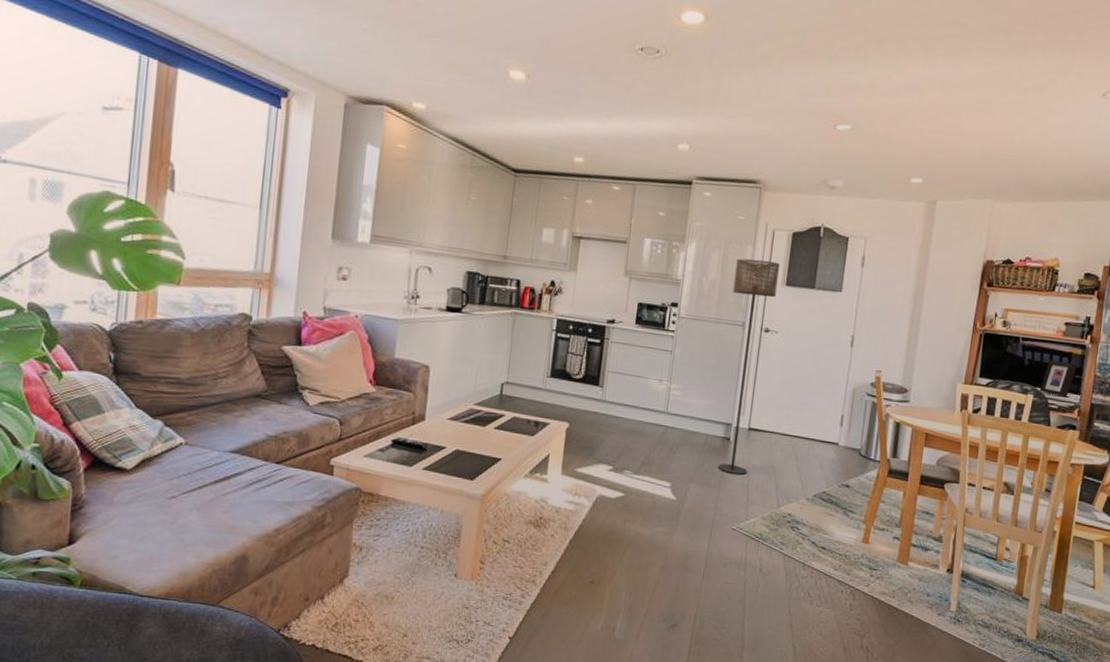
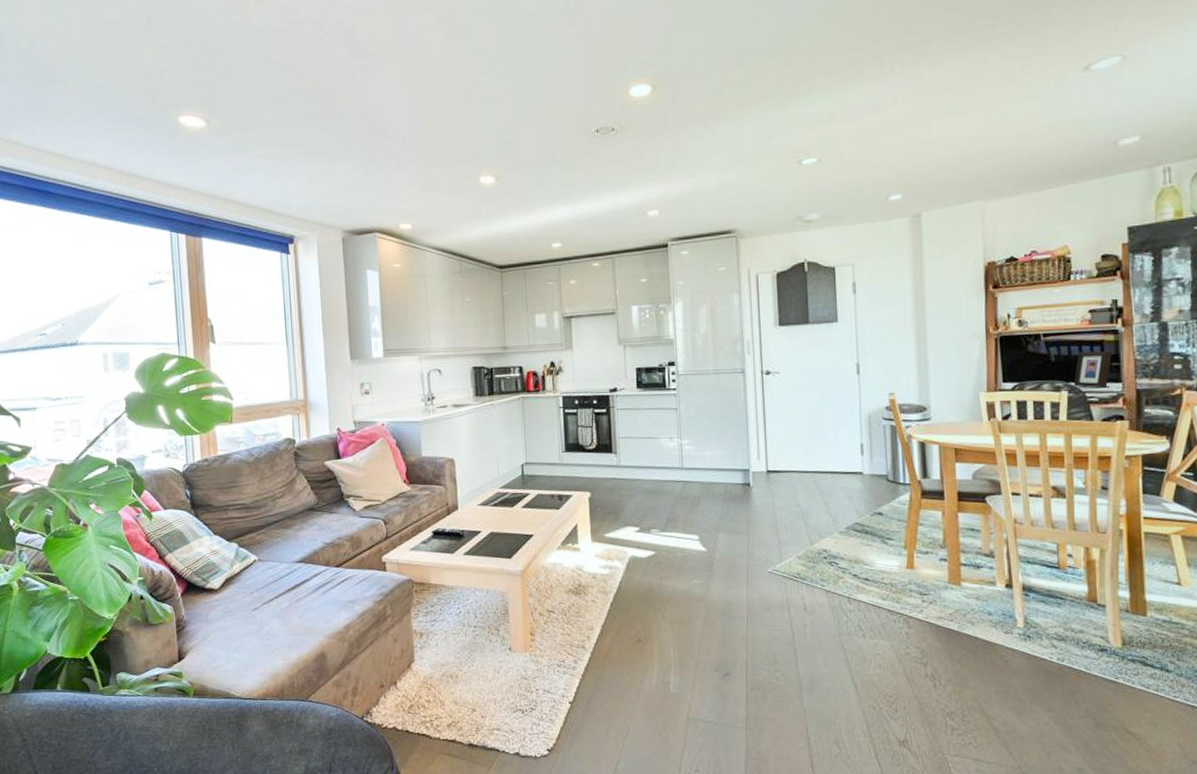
kettle: present [445,286,471,313] -> none [458,383,480,407]
floor lamp: present [718,258,780,476] -> none [725,304,773,519]

